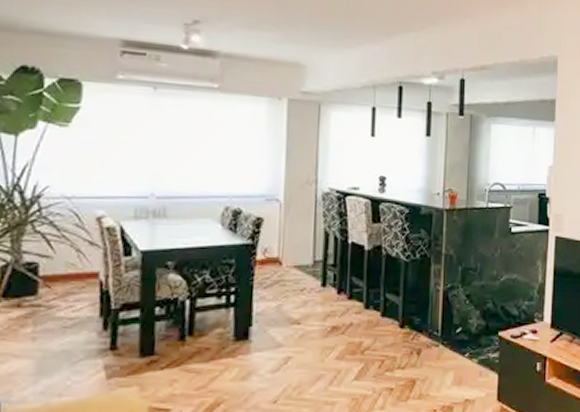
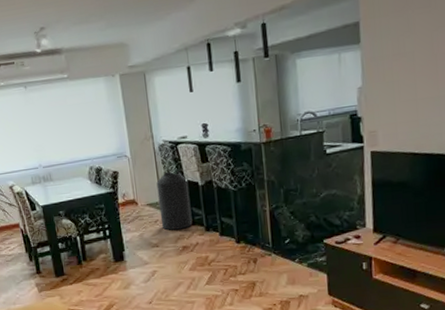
trash can: none [308,227,352,303] -> present [156,171,193,230]

